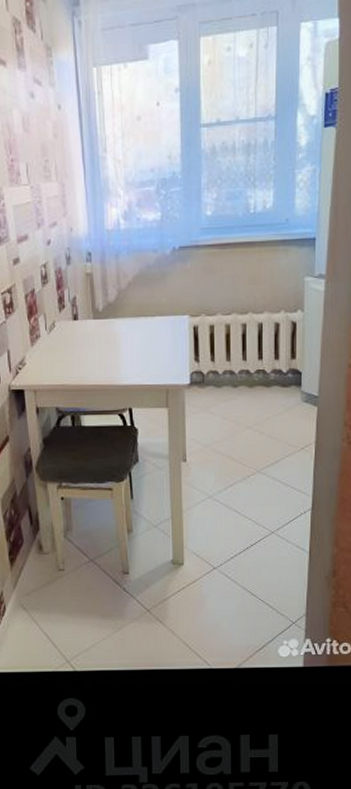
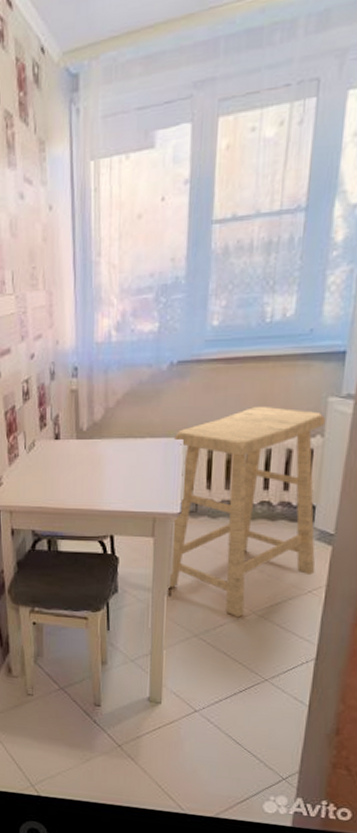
stool: none [180,285,306,477] -> present [167,406,326,618]

